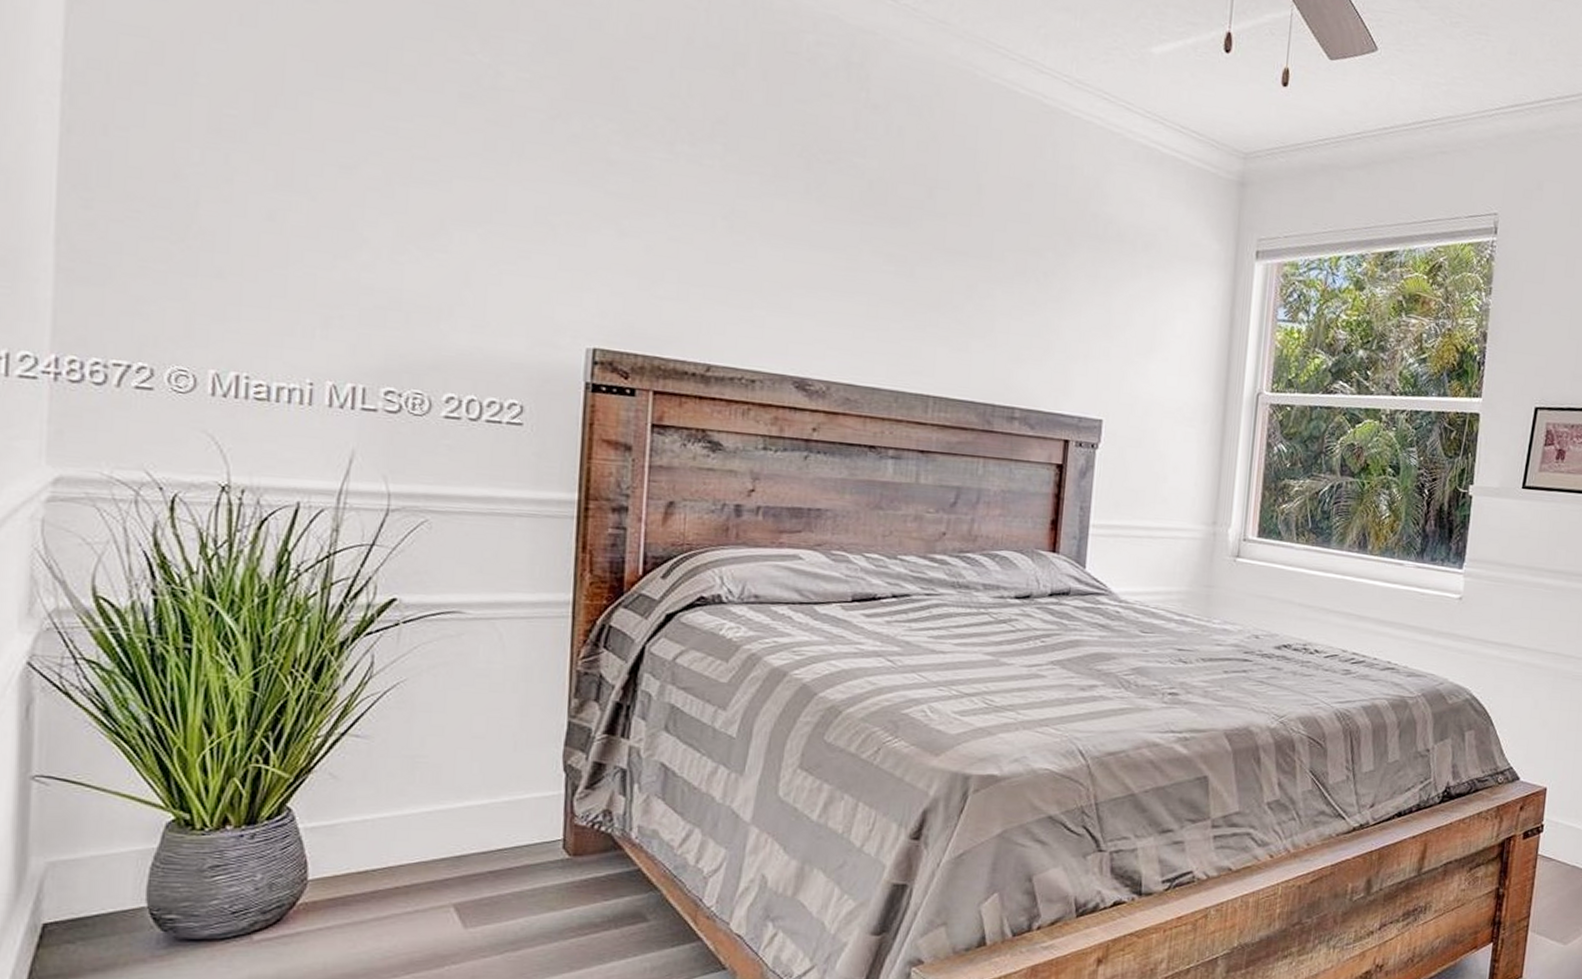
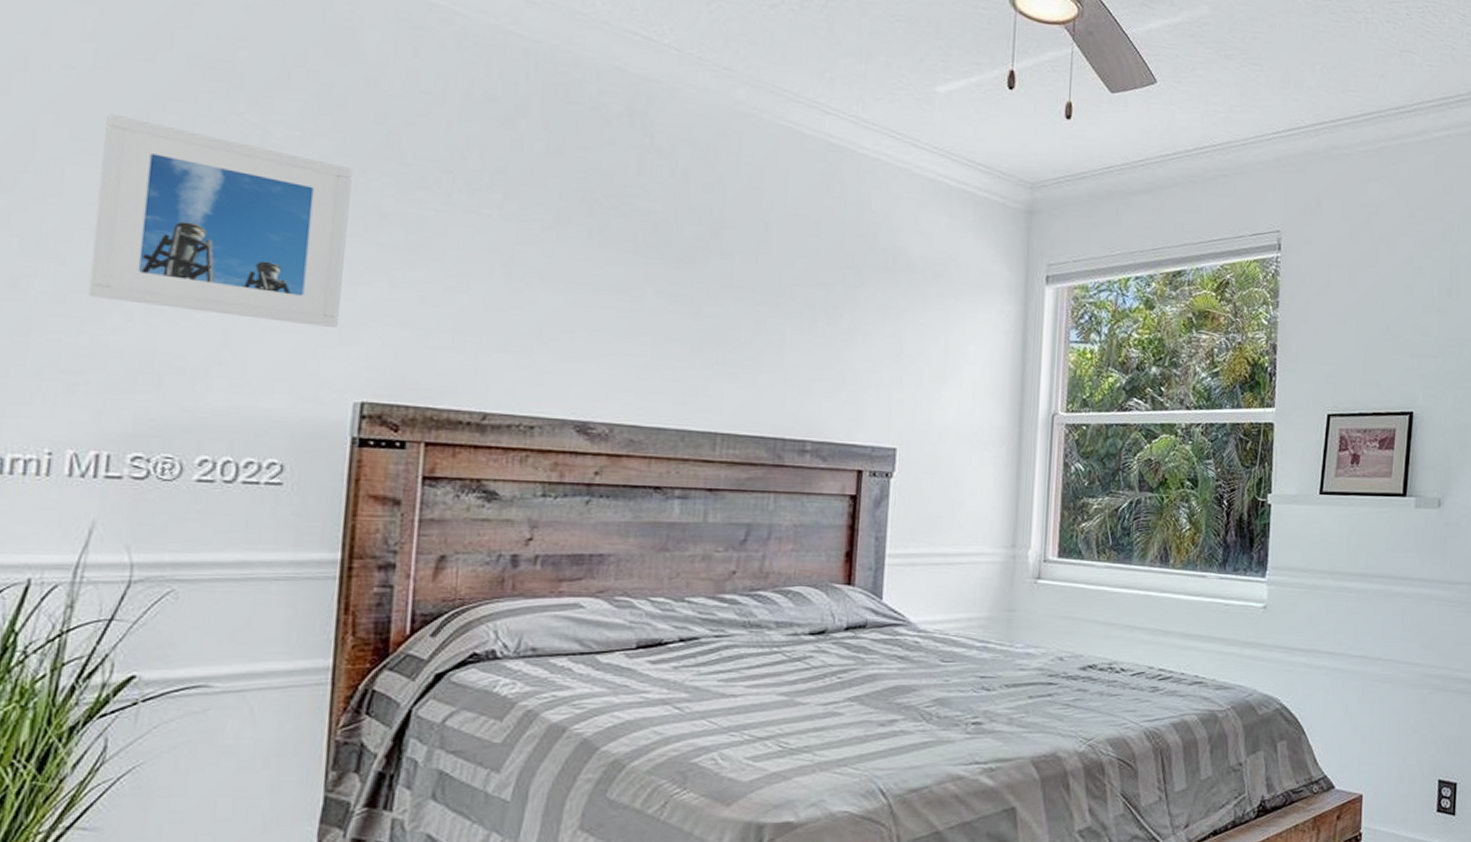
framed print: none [339,49,580,274] -> present [89,113,353,329]

